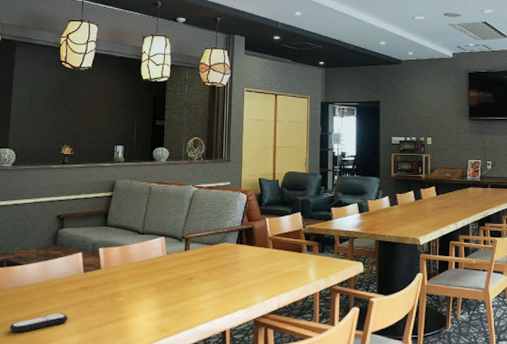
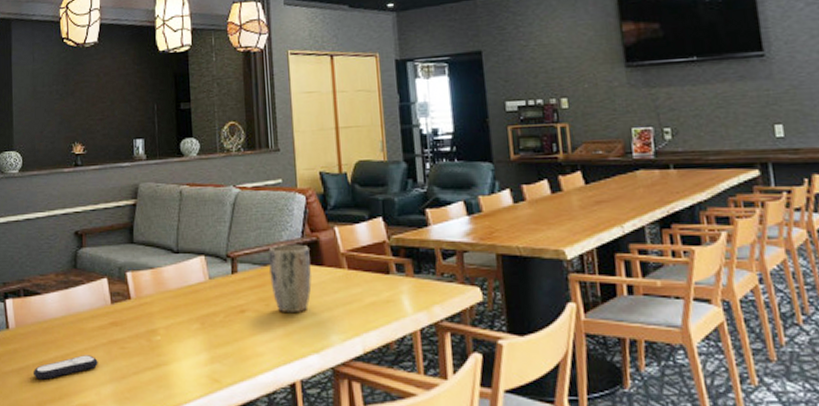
plant pot: none [214,230,246,280] -> present [268,244,312,314]

